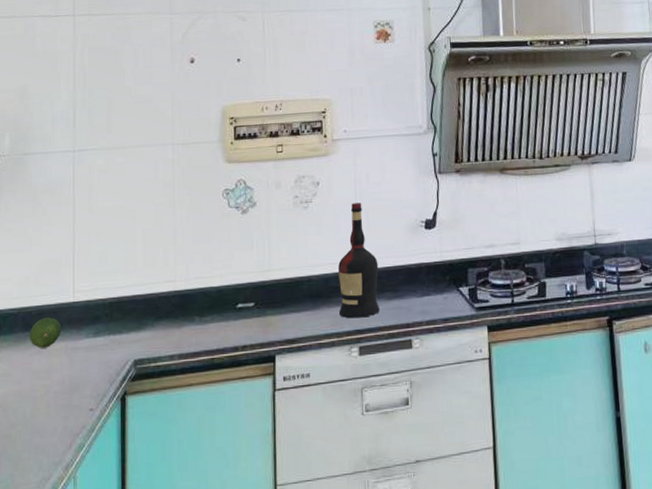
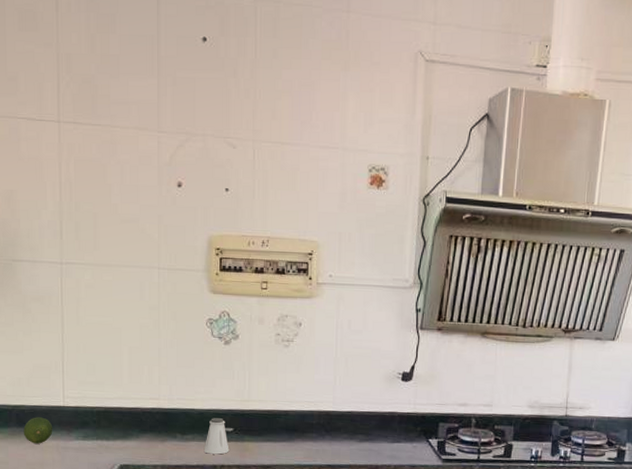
saltshaker: none [224,293,251,335] -> present [204,418,230,455]
liquor: present [338,202,380,319] -> none [313,347,353,455]

